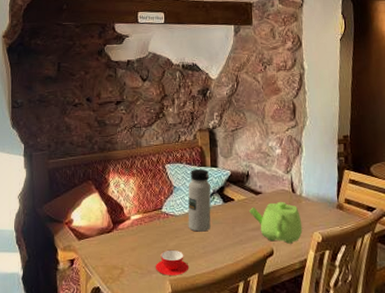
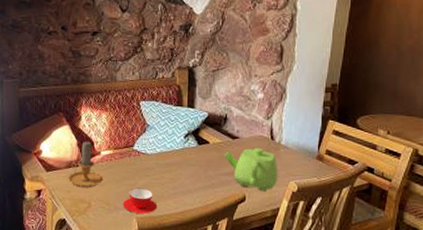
candle: none [99,207,134,254] -> present [67,141,103,188]
water bottle: present [188,169,211,232] -> none [159,108,187,173]

